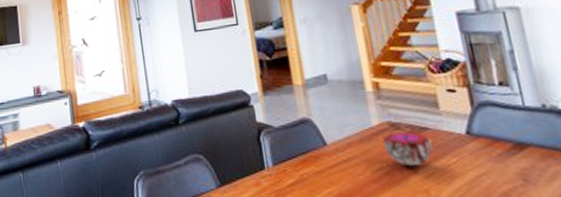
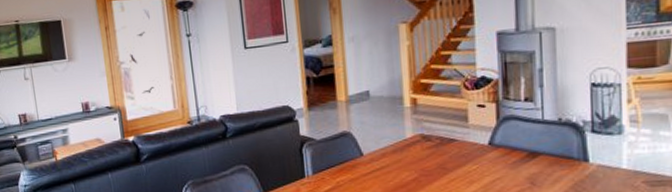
decorative bowl: present [381,131,433,167] -> none [413,143,457,174]

